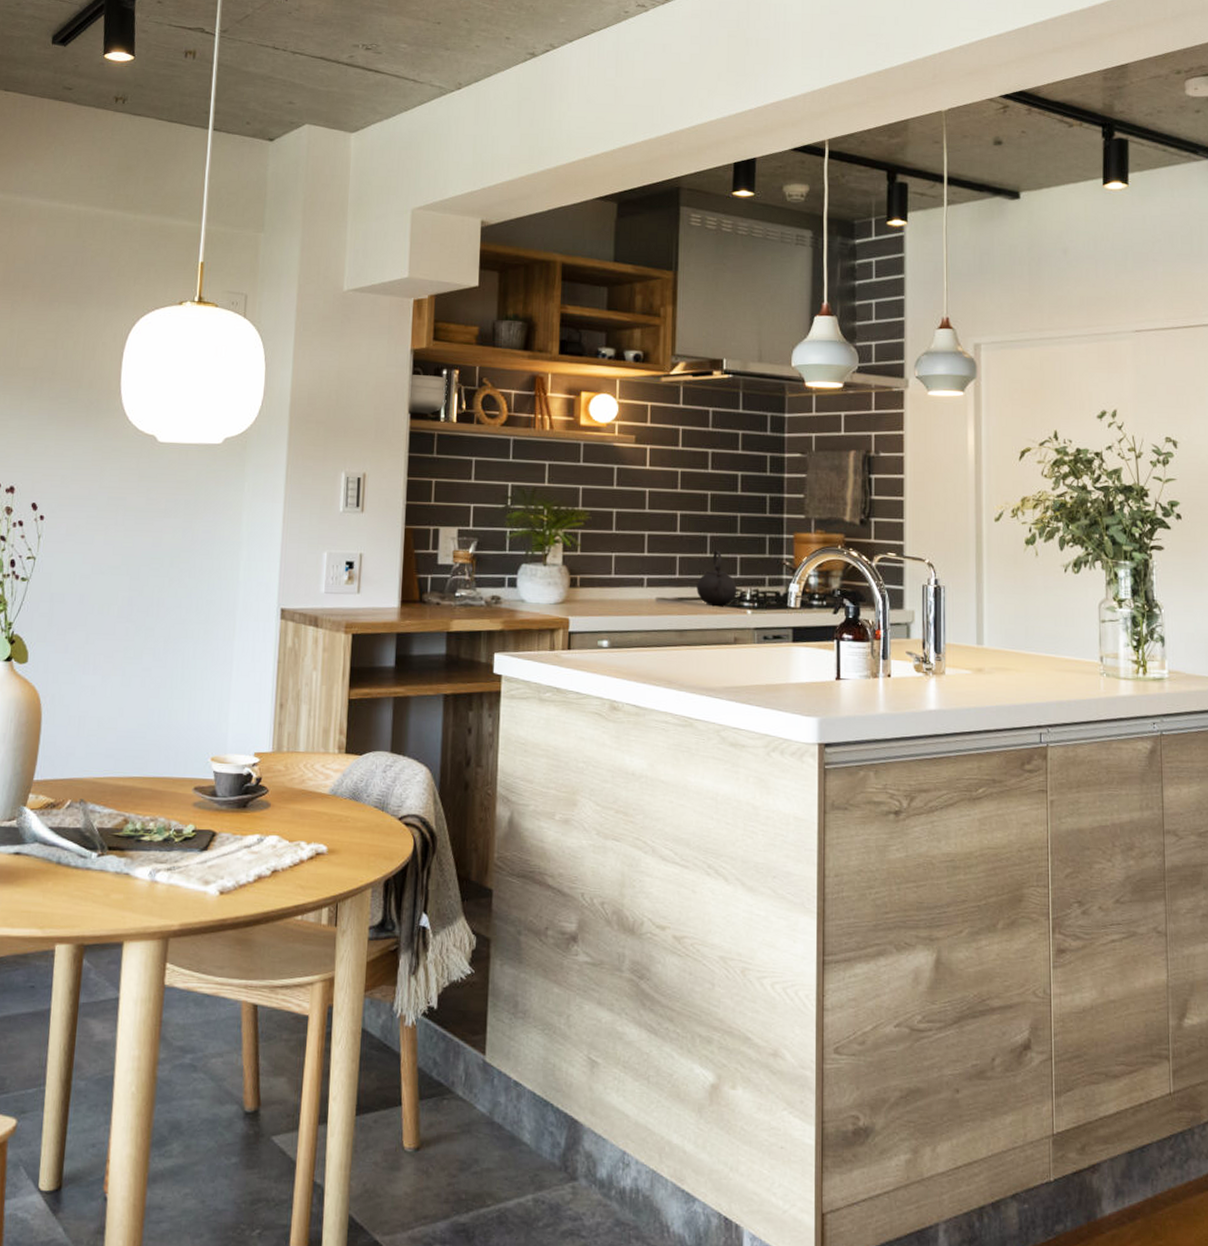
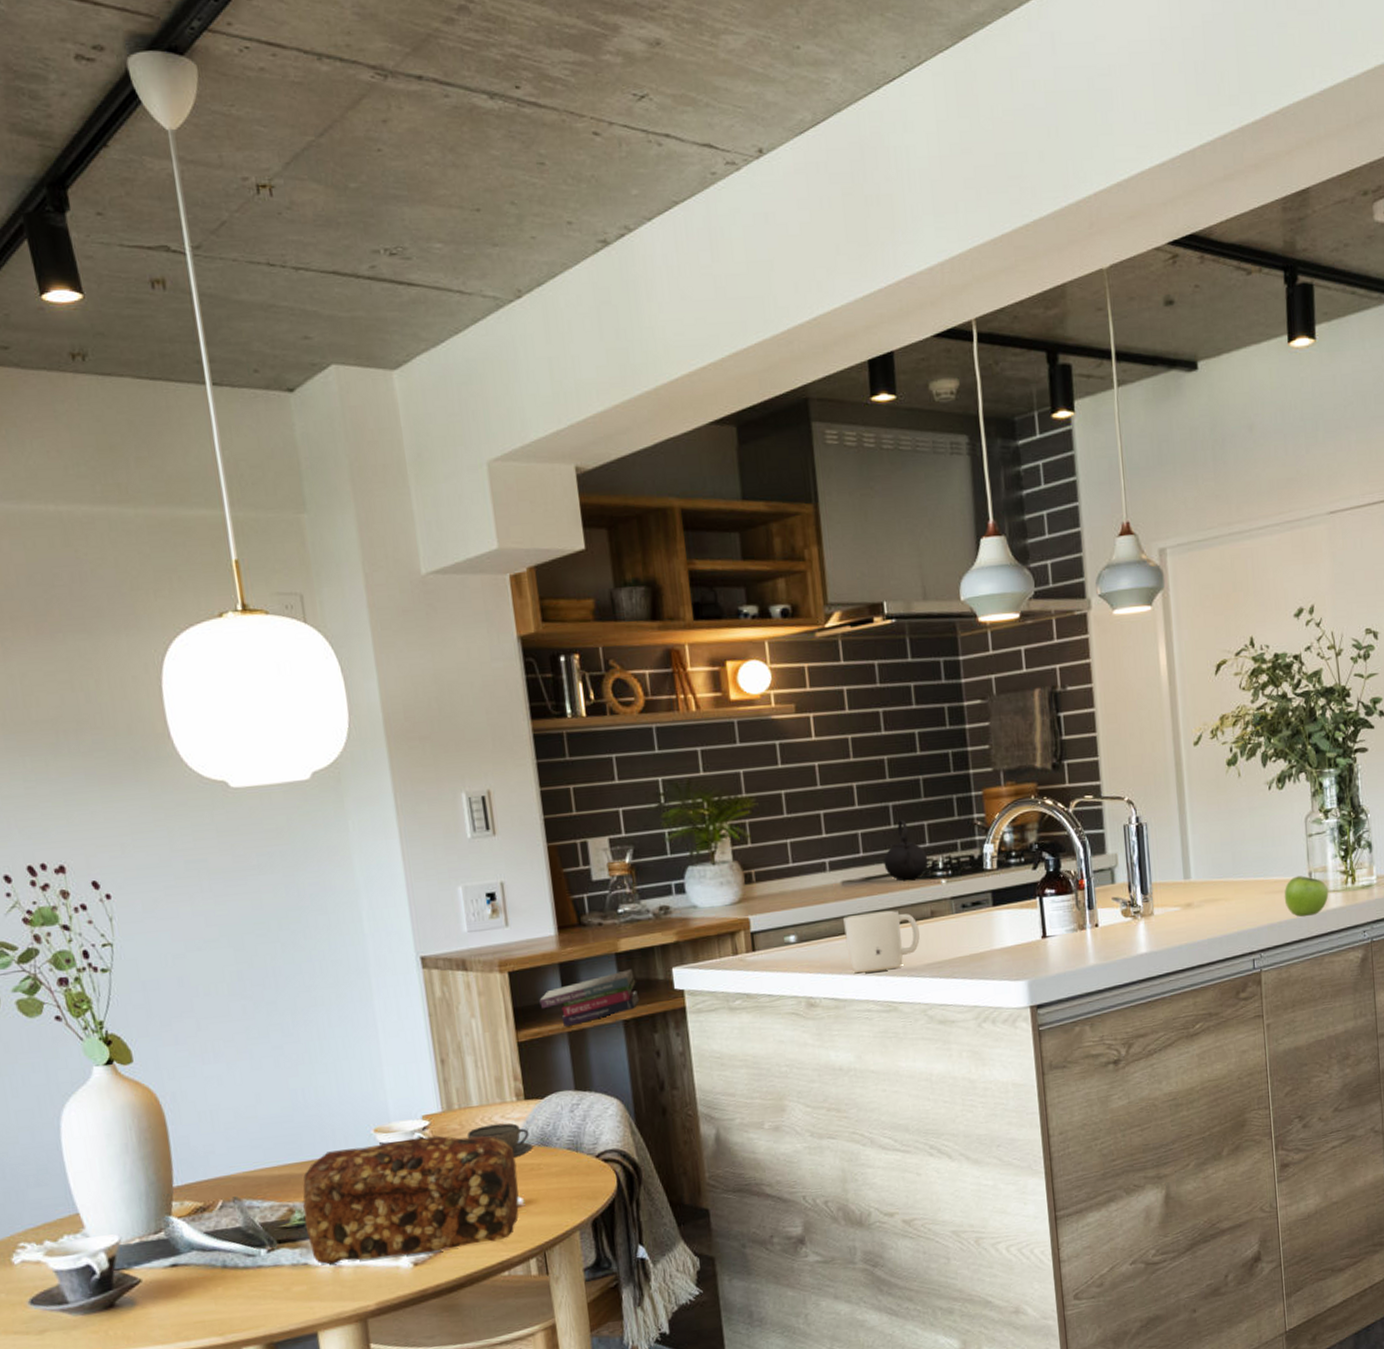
bread loaf: none [134,771,328,884] -> present [302,1135,519,1265]
teacup: none [289,771,345,808] -> present [466,1123,534,1159]
books: none [374,648,461,692] -> present [539,969,640,1026]
bowl: present [407,375,447,415] -> none [522,664,571,714]
mug: none [652,630,721,687] -> present [842,909,920,973]
fruit: none [1074,658,1120,700] -> present [1284,875,1329,918]

